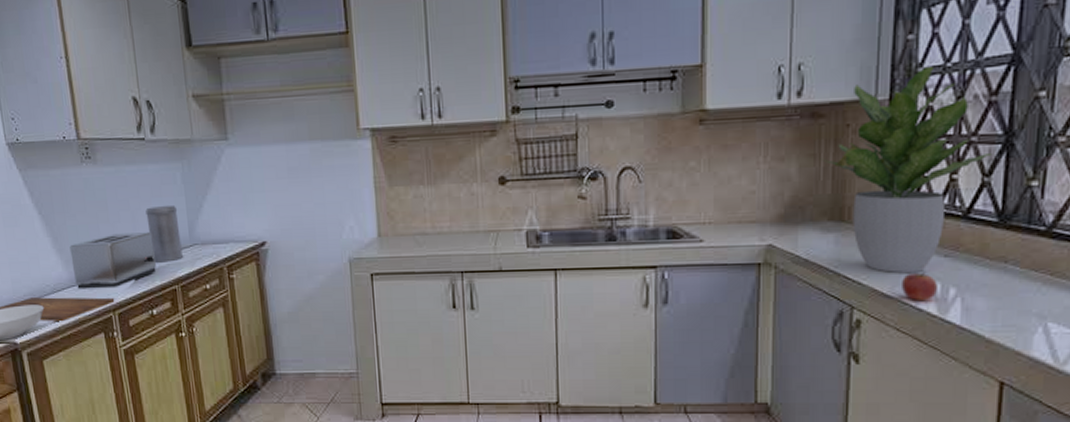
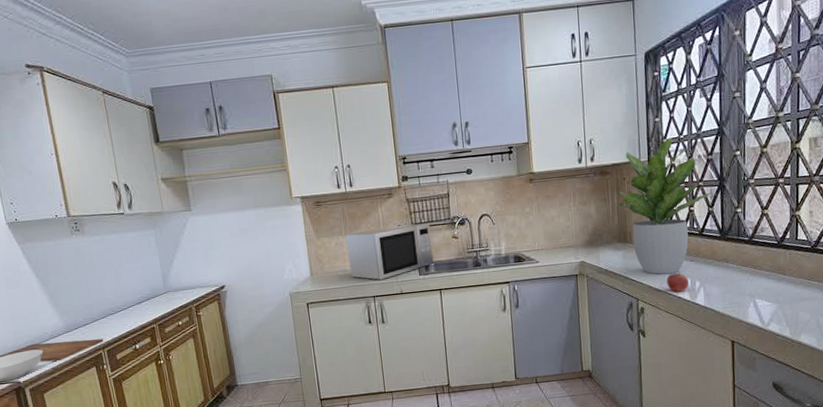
toaster: present [69,232,156,289] -> none [64,285,138,334]
canister: present [145,204,184,263] -> none [127,262,160,308]
microwave: none [429,174,549,250] -> present [346,223,434,280]

